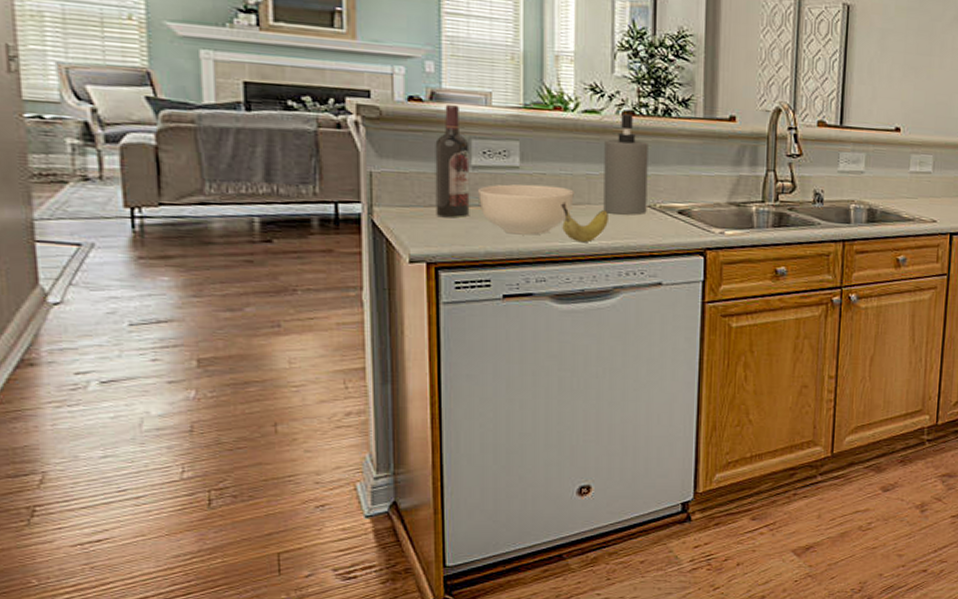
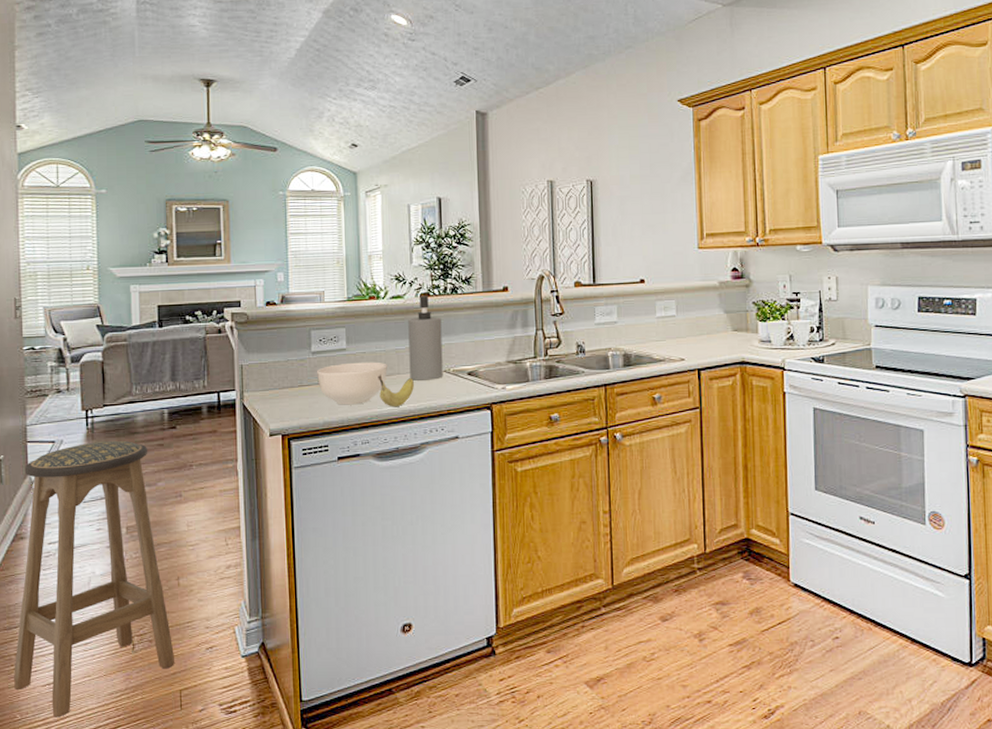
stool: none [25,249,270,583] -> present [14,441,174,718]
wine bottle: present [435,104,470,218] -> none [285,304,312,396]

